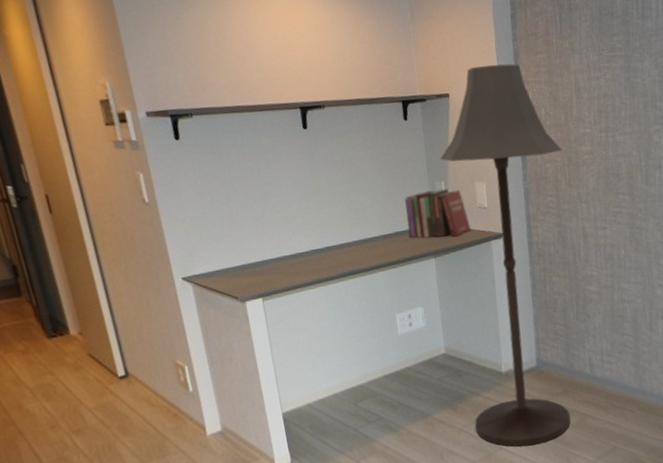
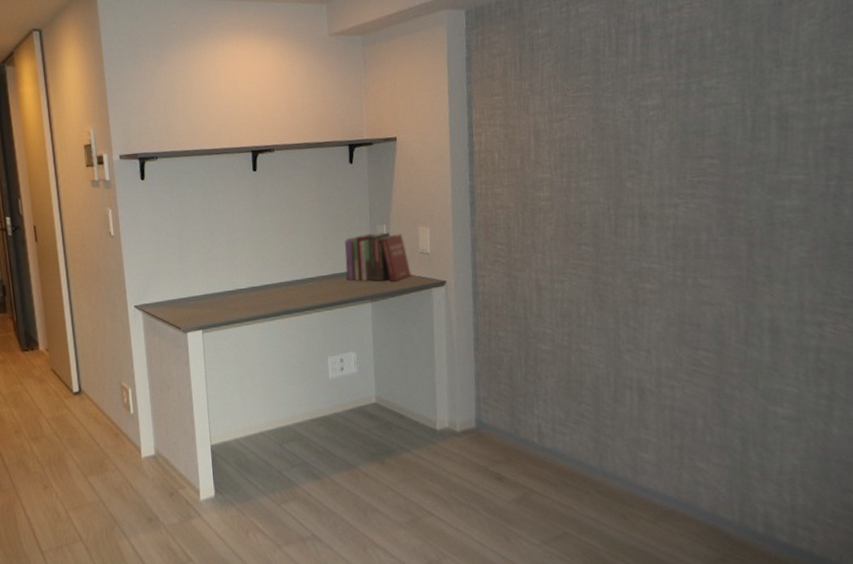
floor lamp: present [440,64,571,447] -> none [383,106,517,516]

